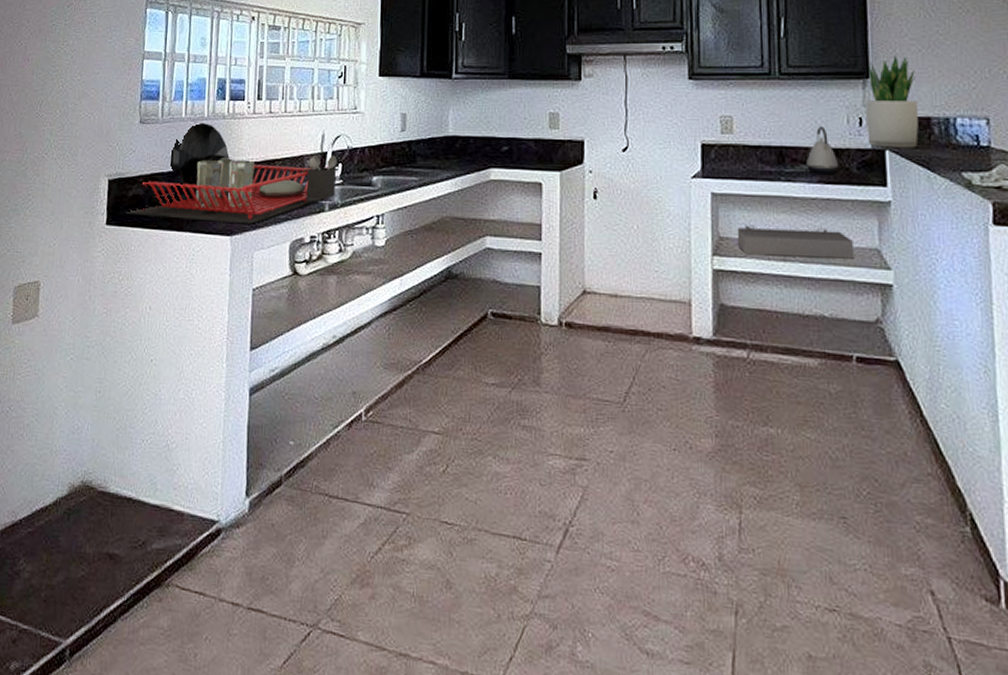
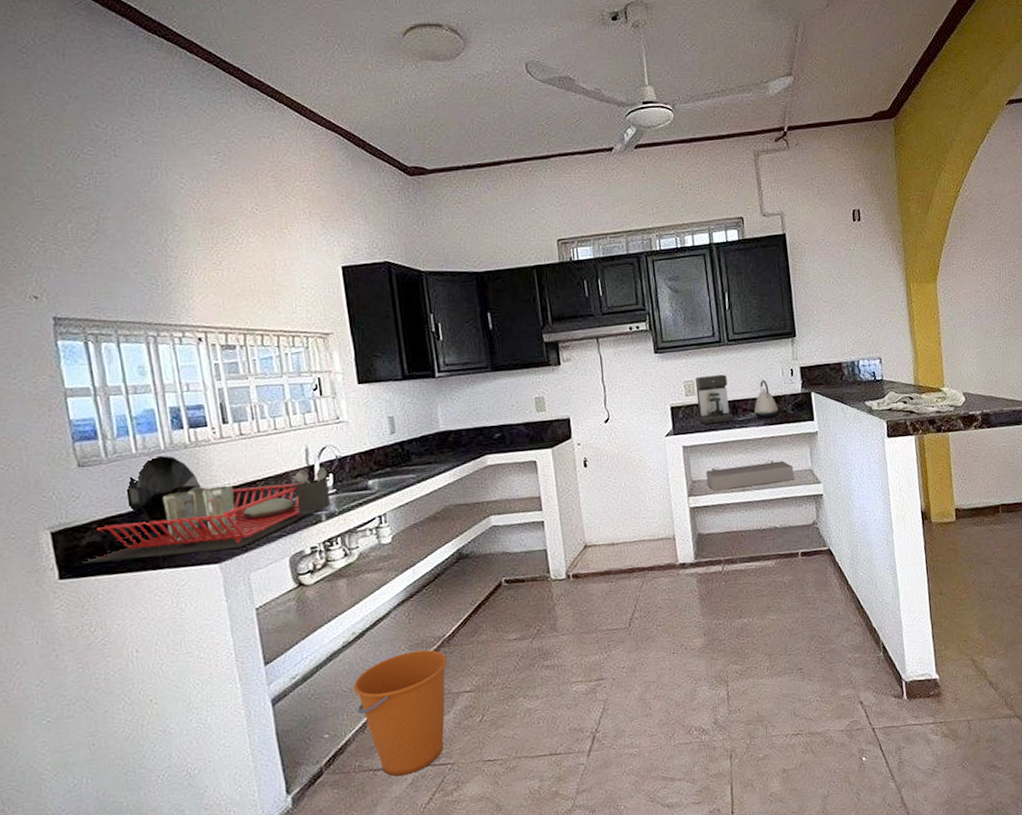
bucket: none [324,370,420,513] -> present [353,649,448,777]
coffee maker: none [734,113,778,172] -> present [695,374,733,425]
planter: present [865,56,919,148] -> none [794,316,834,391]

